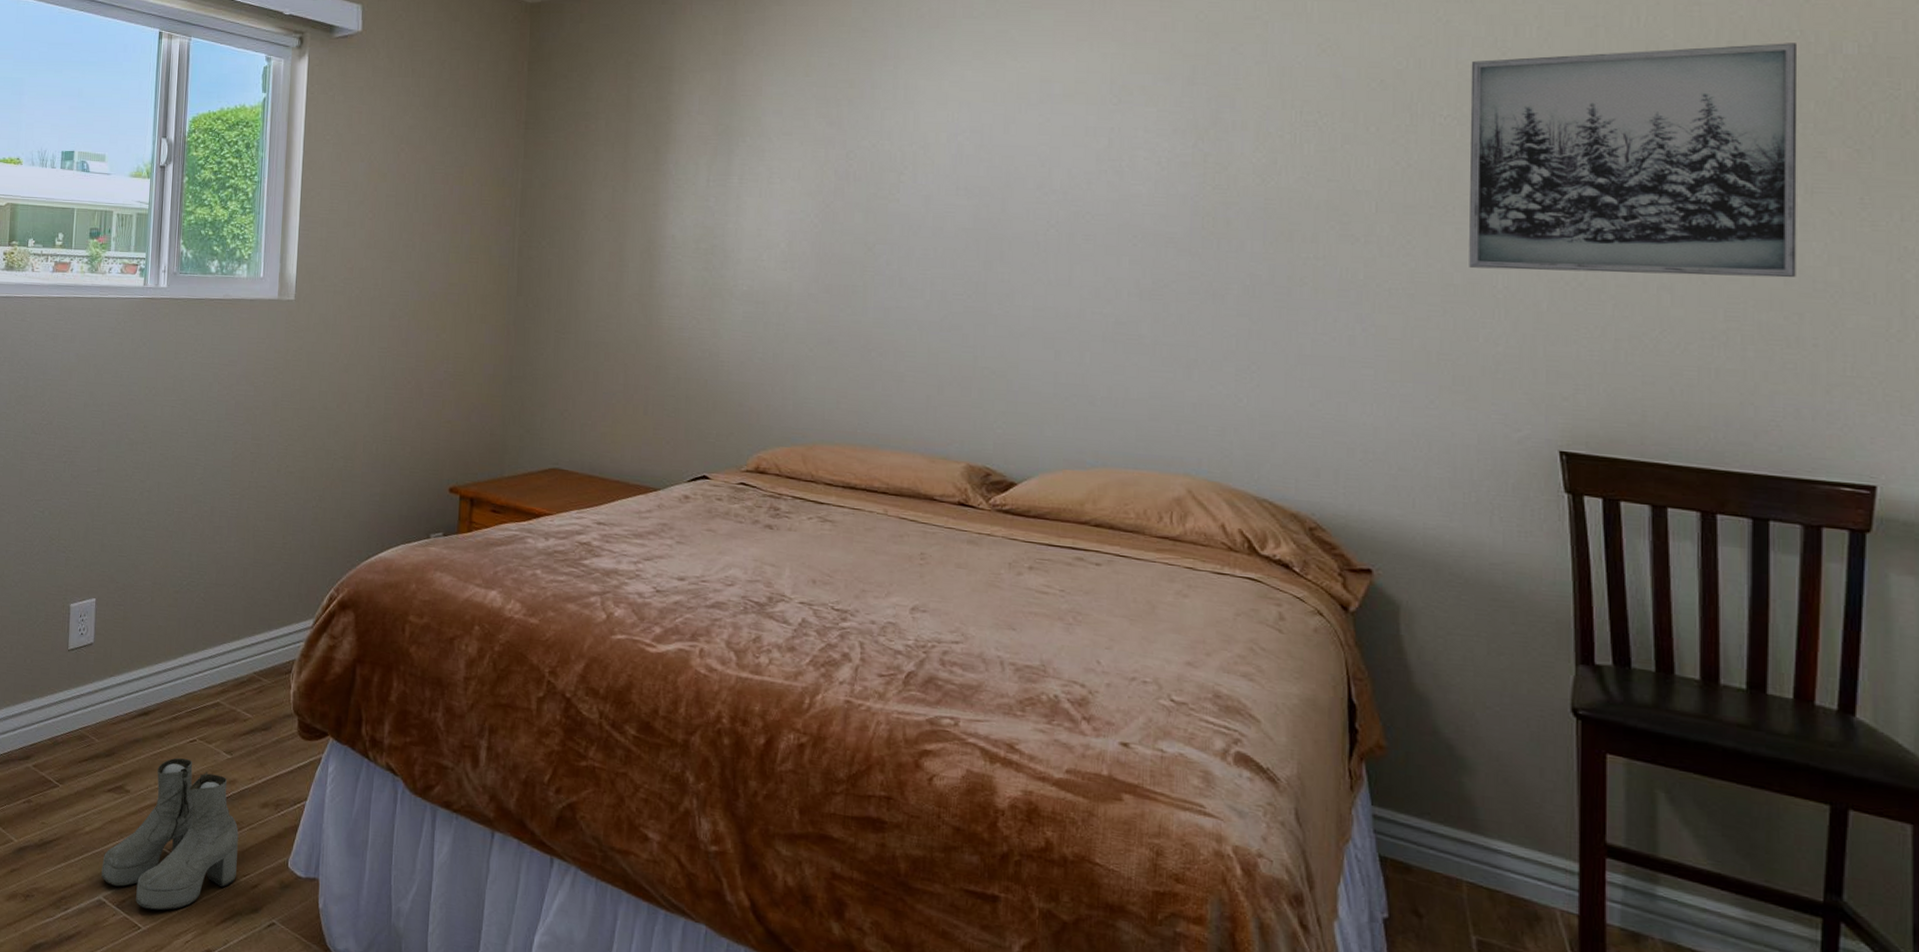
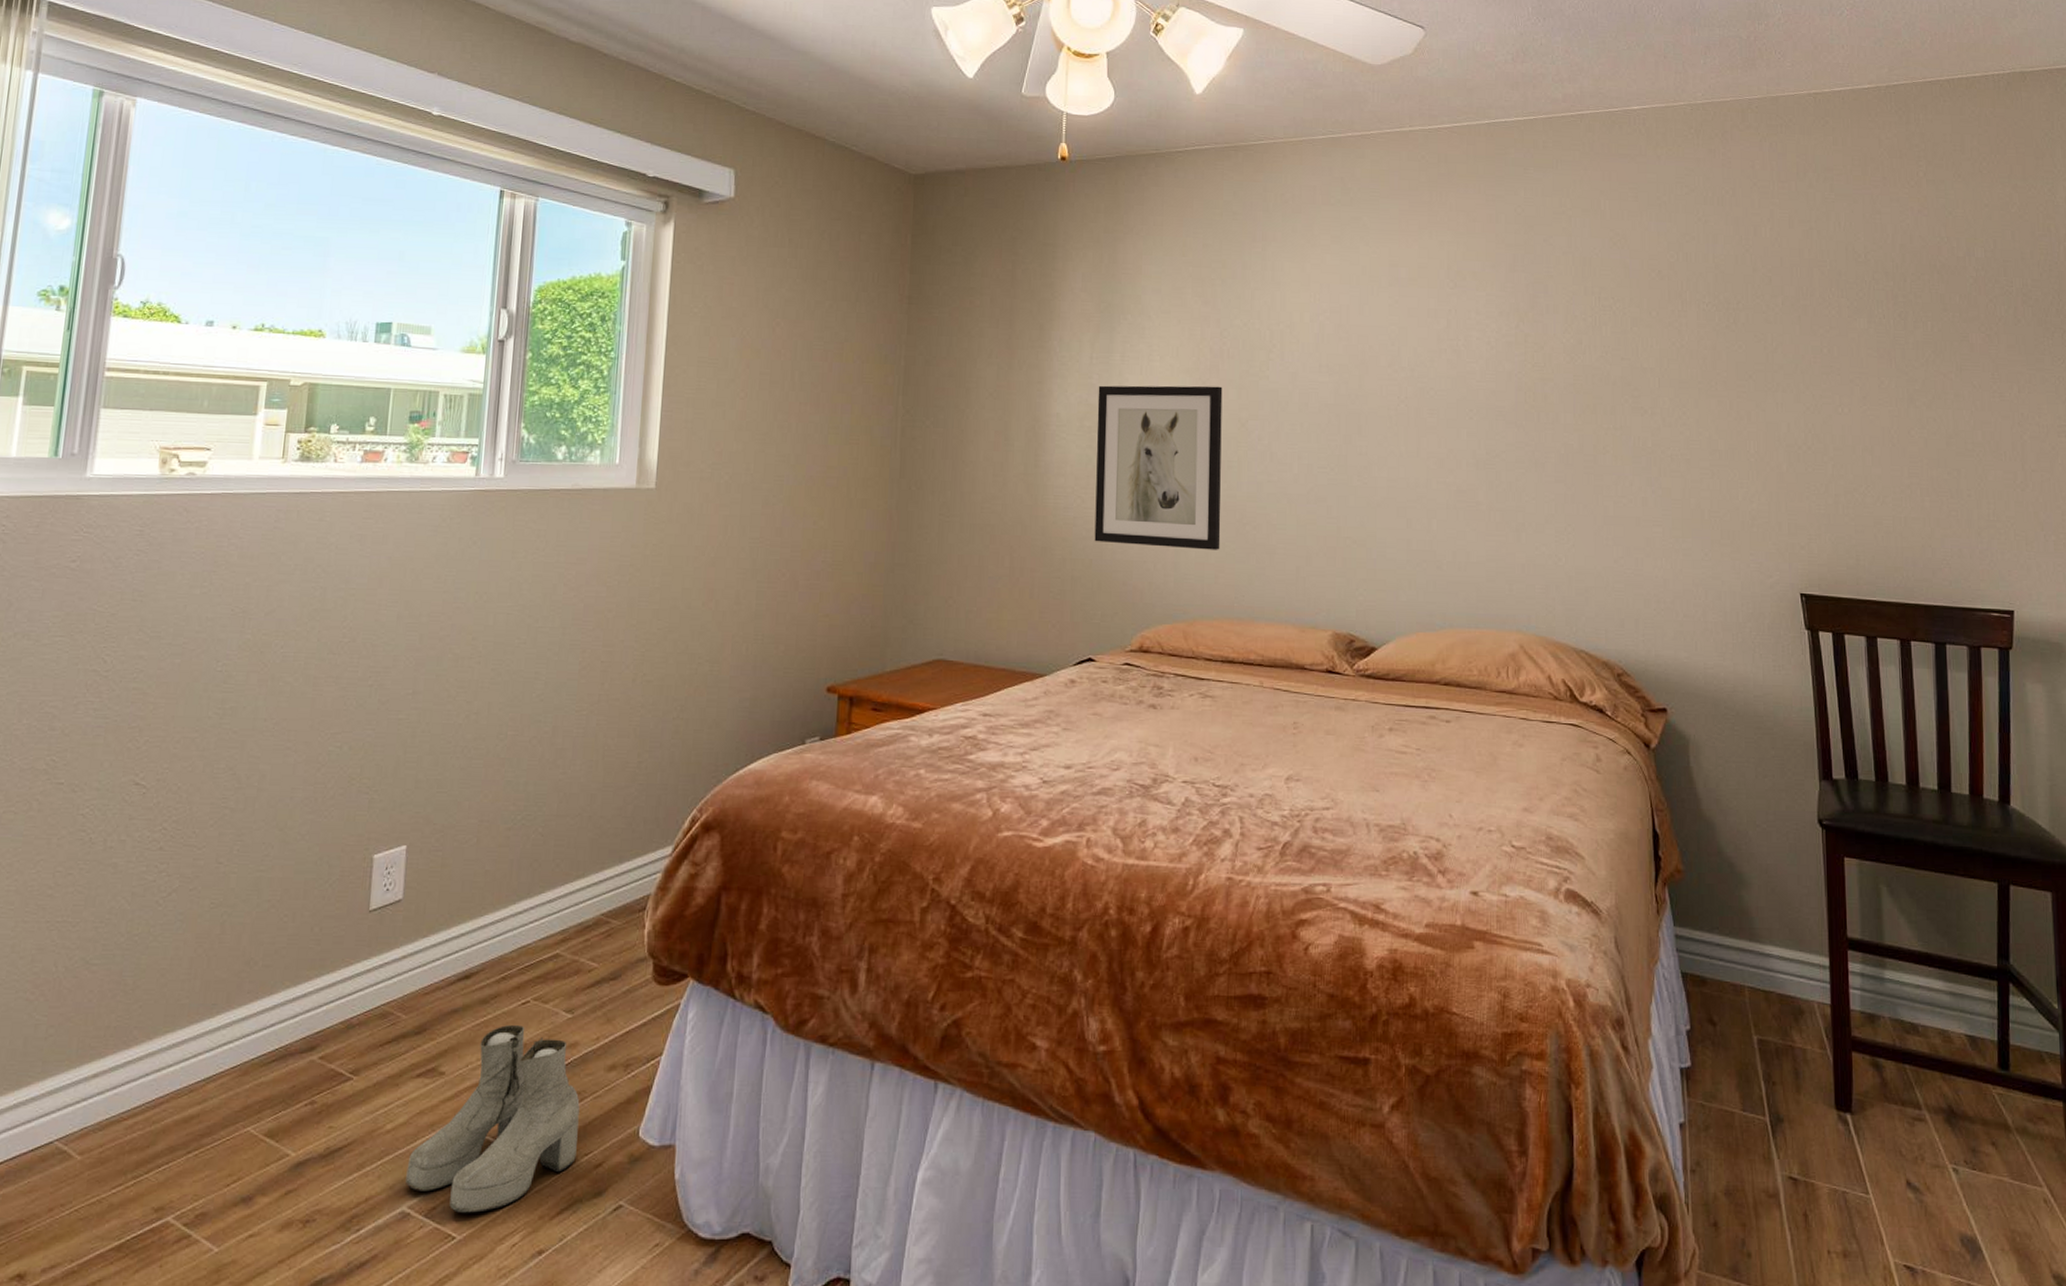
wall art: none [710,208,848,376] -> present [1094,385,1223,550]
wall art: present [1469,43,1798,278] -> none [1724,247,1954,440]

